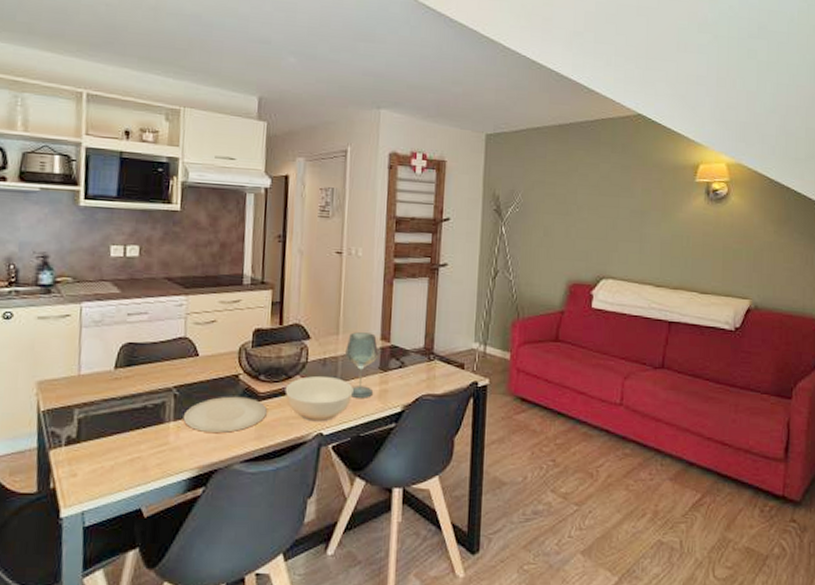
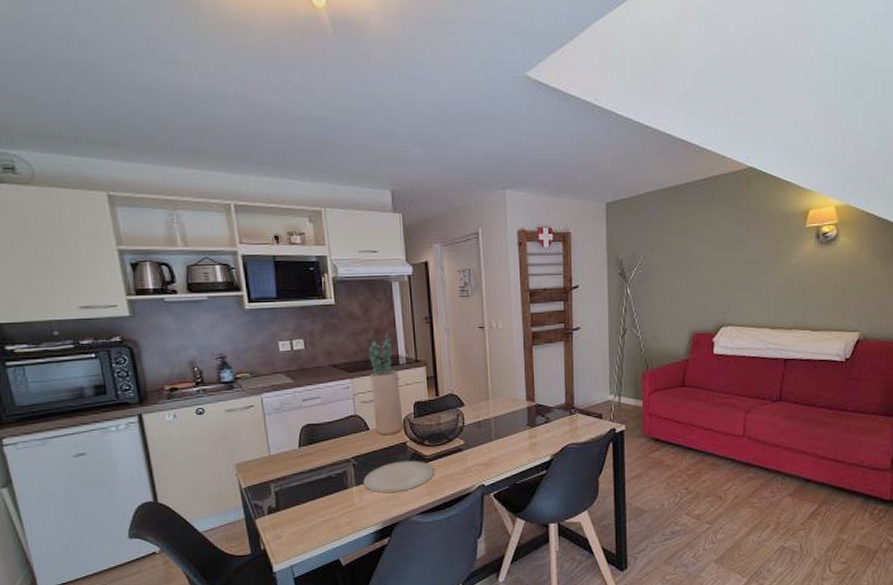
vase: none [206,244,241,365] -> present [368,329,404,436]
bowl: present [285,376,354,422] -> none [447,437,507,476]
wine glass: present [345,332,379,398] -> none [496,395,526,452]

